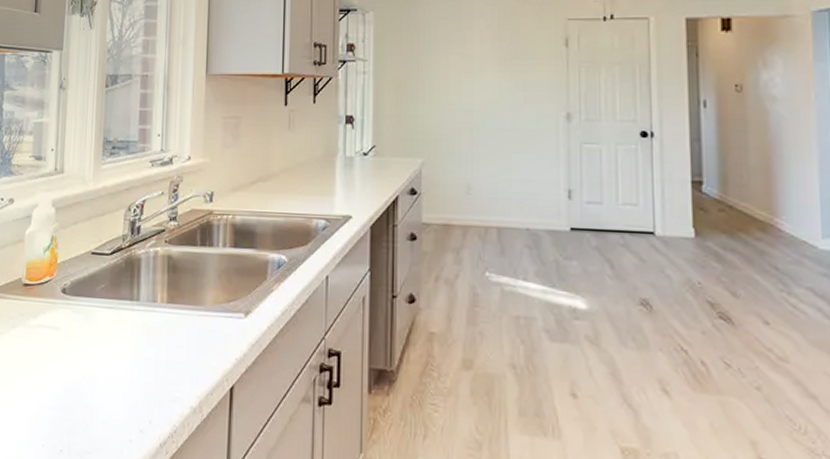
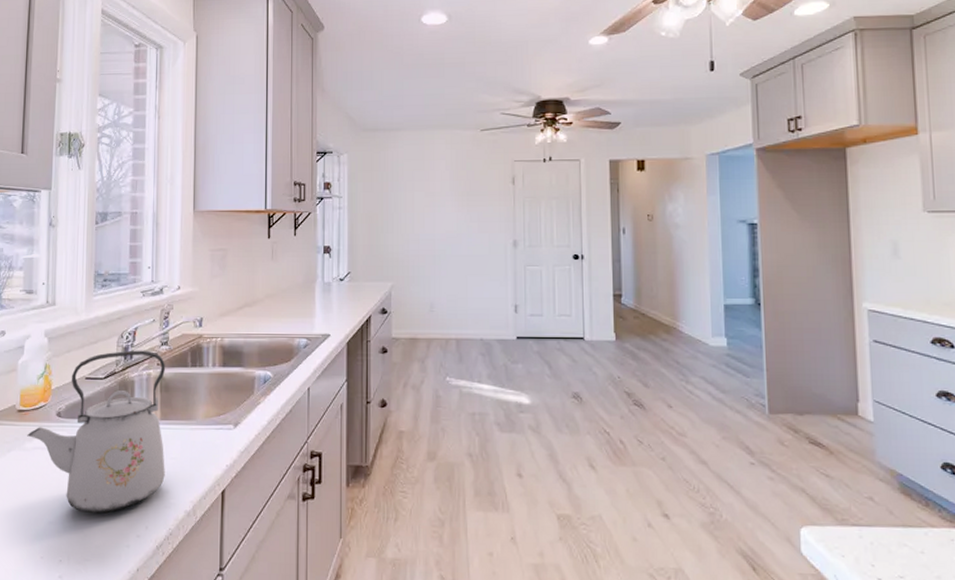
kettle: none [32,224,173,402] -> present [27,350,165,513]

